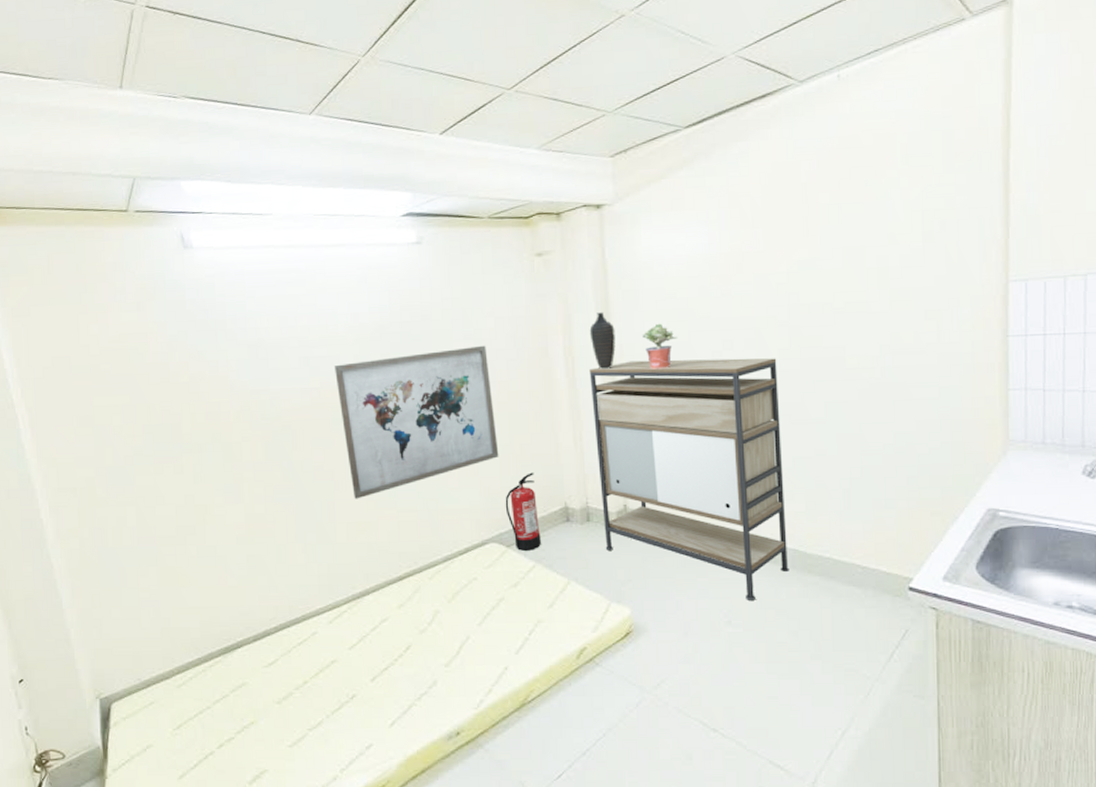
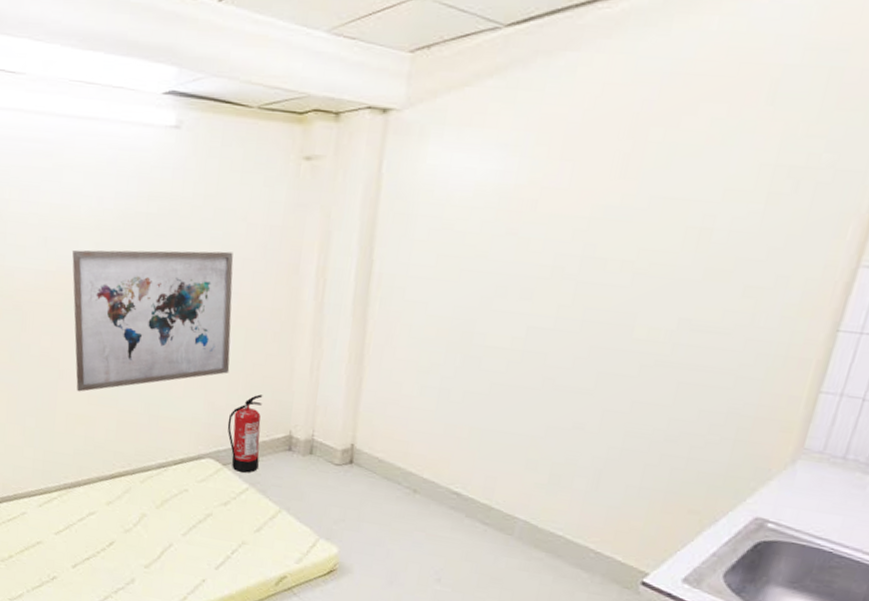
decorative vase: present [589,312,616,370] -> none [347,233,377,299]
shelving unit: present [589,358,789,600] -> none [323,292,554,564]
potted plant: present [642,323,678,370] -> none [406,255,446,307]

